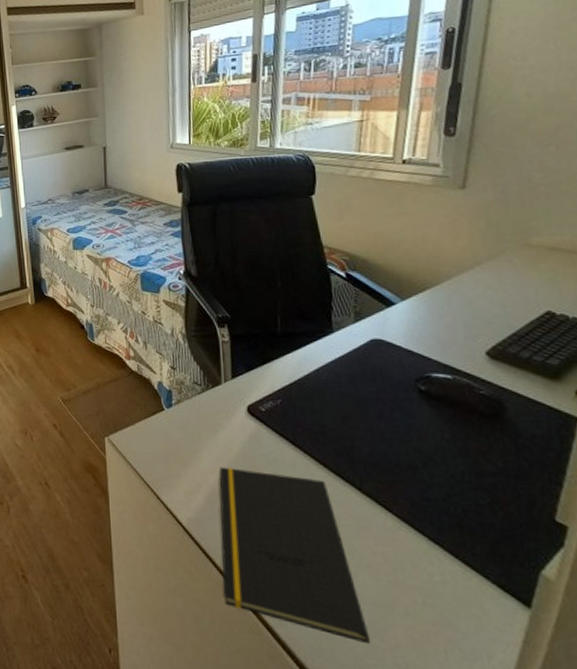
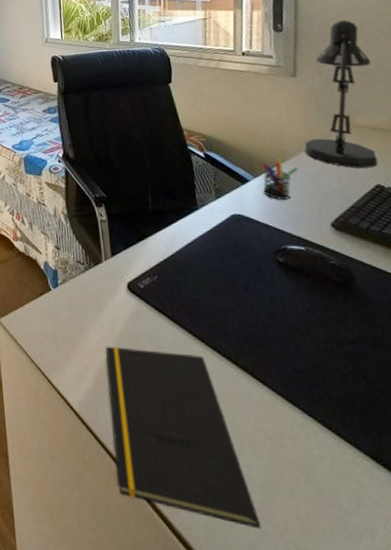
pen holder: none [410,279,455,325] -> present [261,157,298,200]
desk lamp: none [465,122,561,293] -> present [304,20,378,168]

